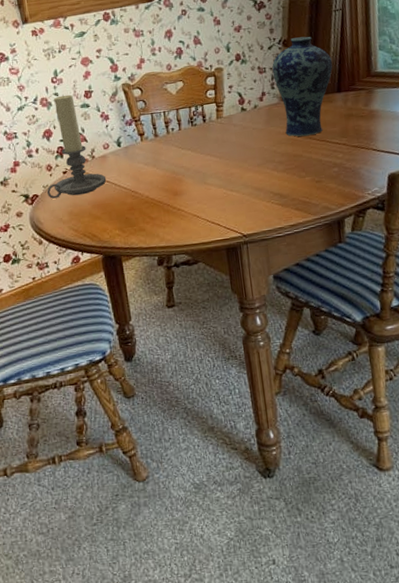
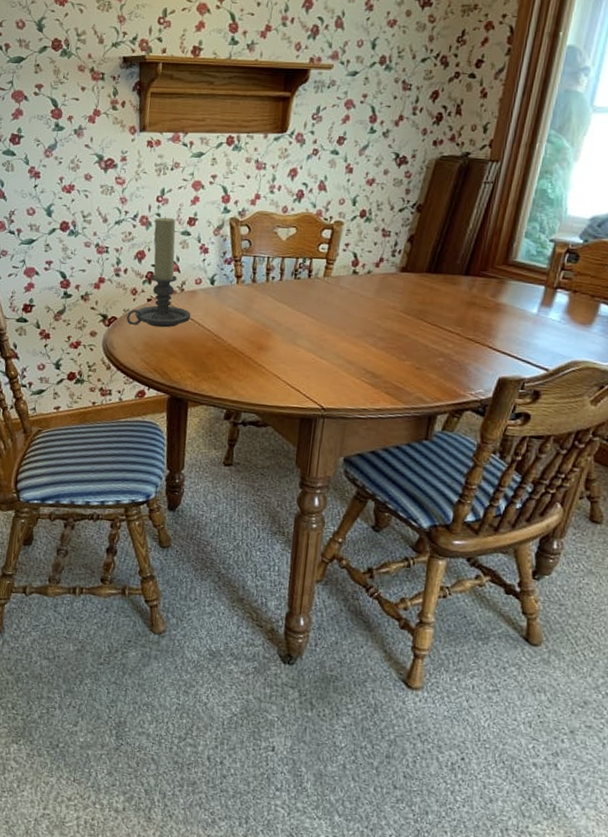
vase: present [272,36,333,137] -> none [395,204,468,316]

